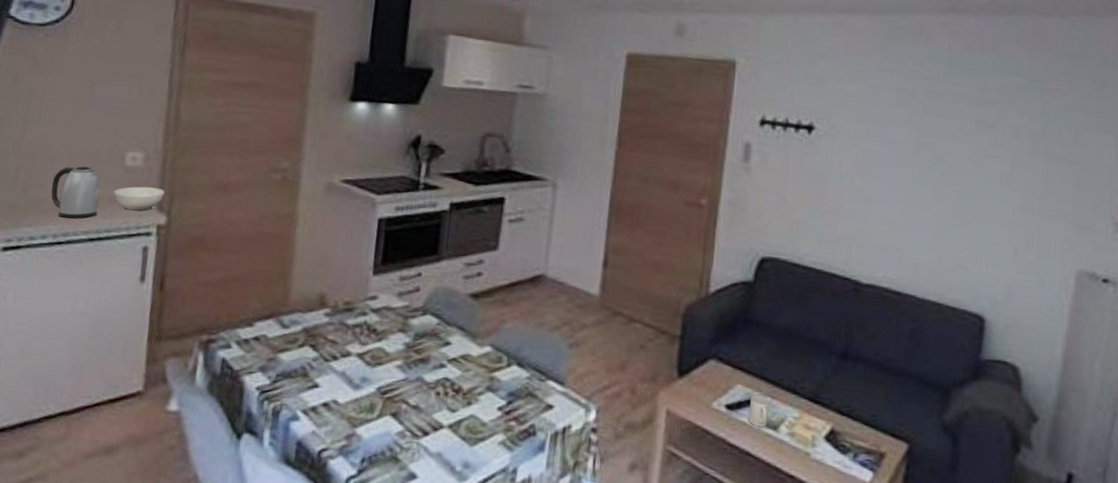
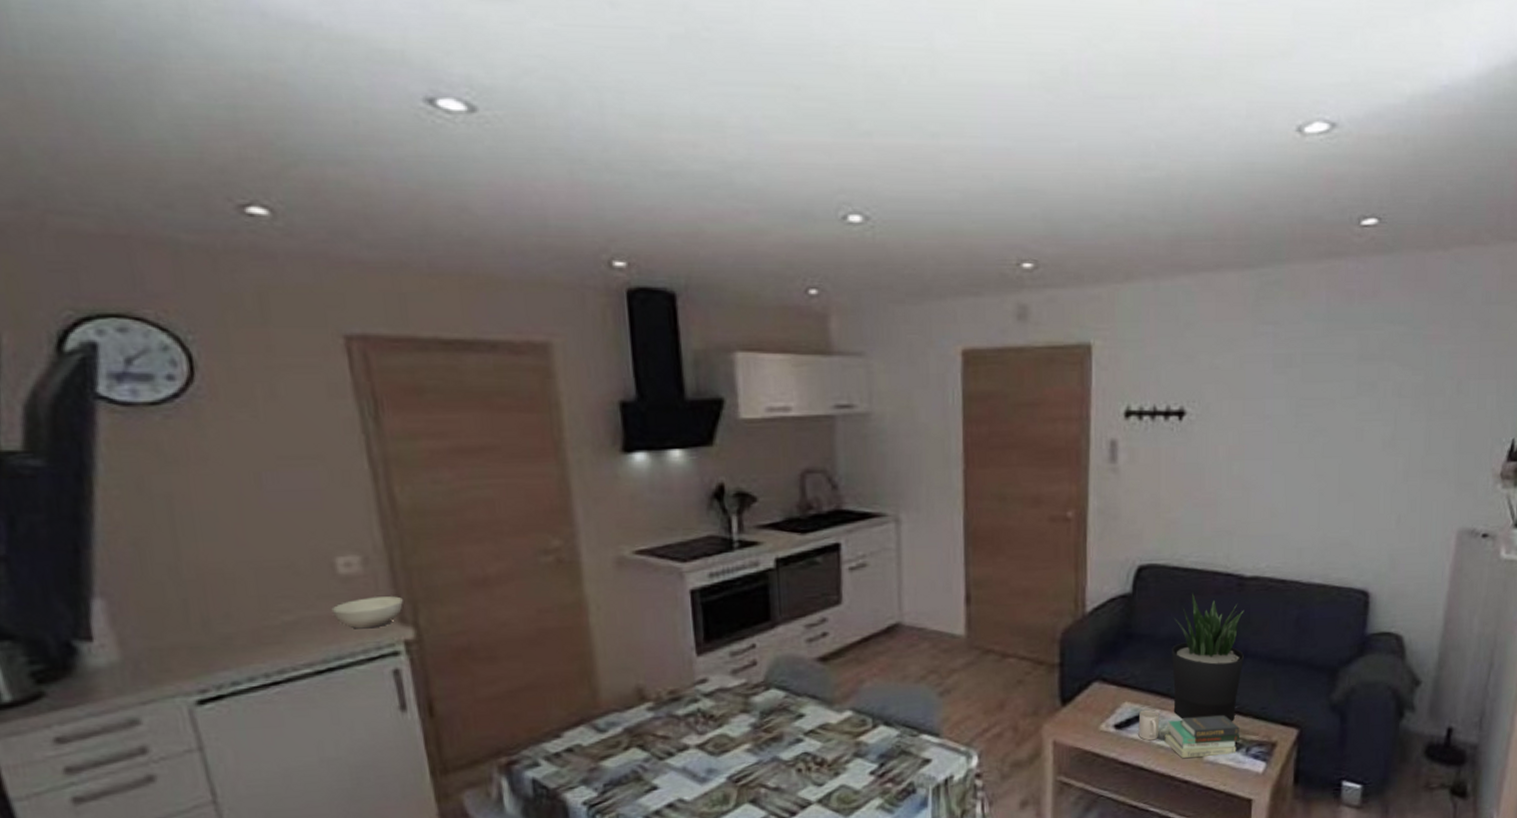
kettle: present [51,166,100,220] -> none [240,583,317,653]
books: none [773,410,848,457] -> present [1164,715,1239,759]
planter: none [785,290,859,424] -> present [1172,593,1244,722]

